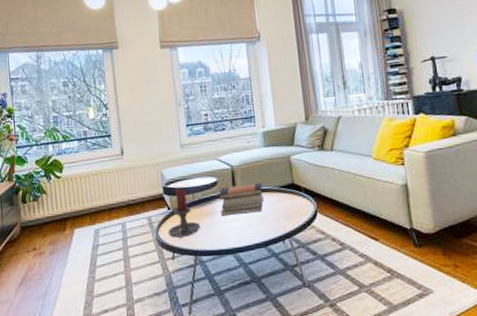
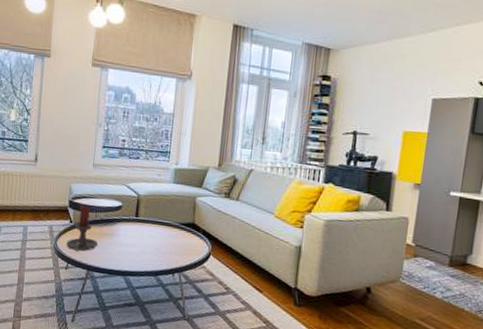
book stack: present [219,182,265,216] -> none [119,212,164,243]

